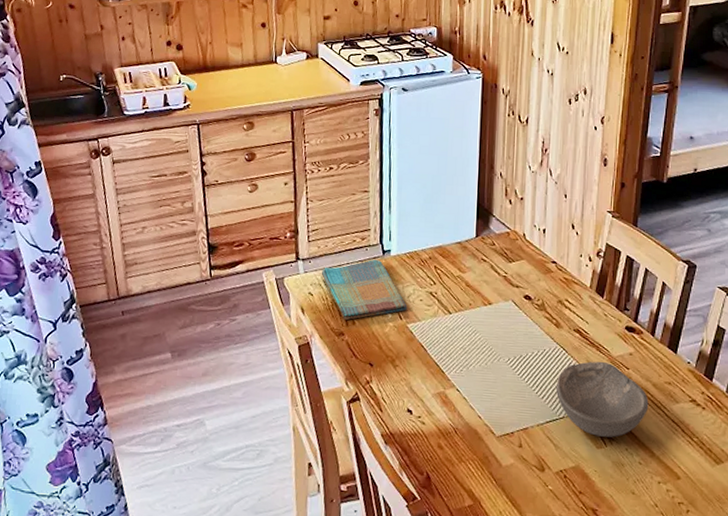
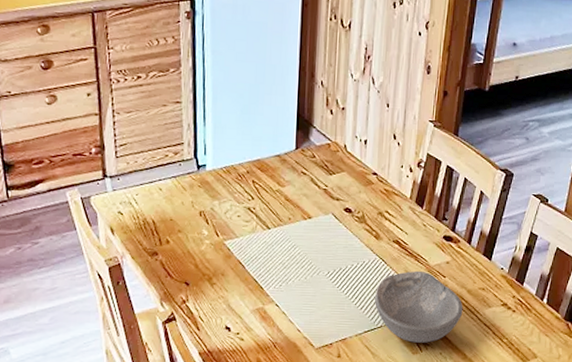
dish towel: present [321,259,408,320] -> none [131,174,225,239]

